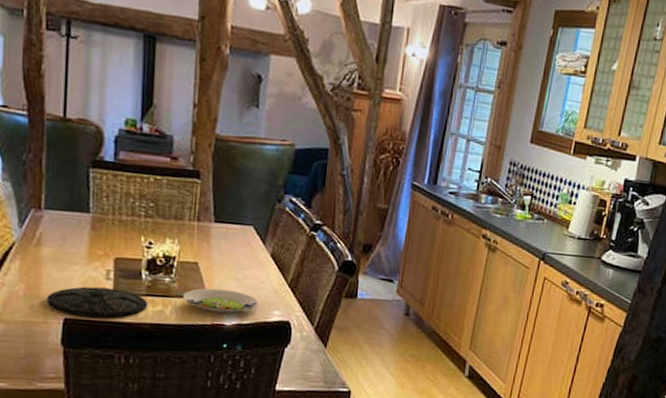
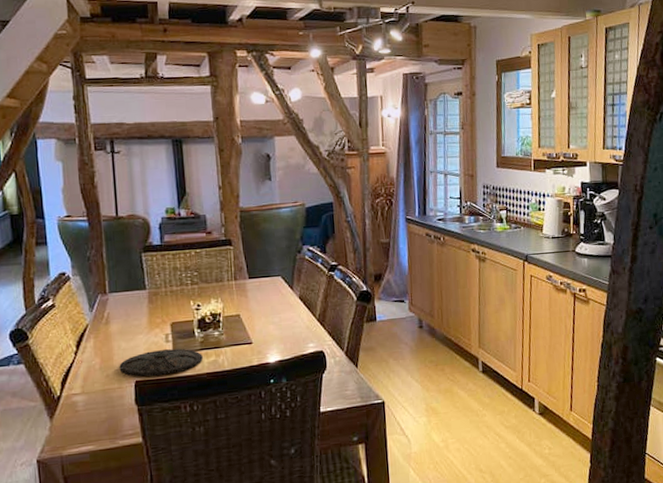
salad plate: present [182,288,259,314] -> none [230,332,295,354]

